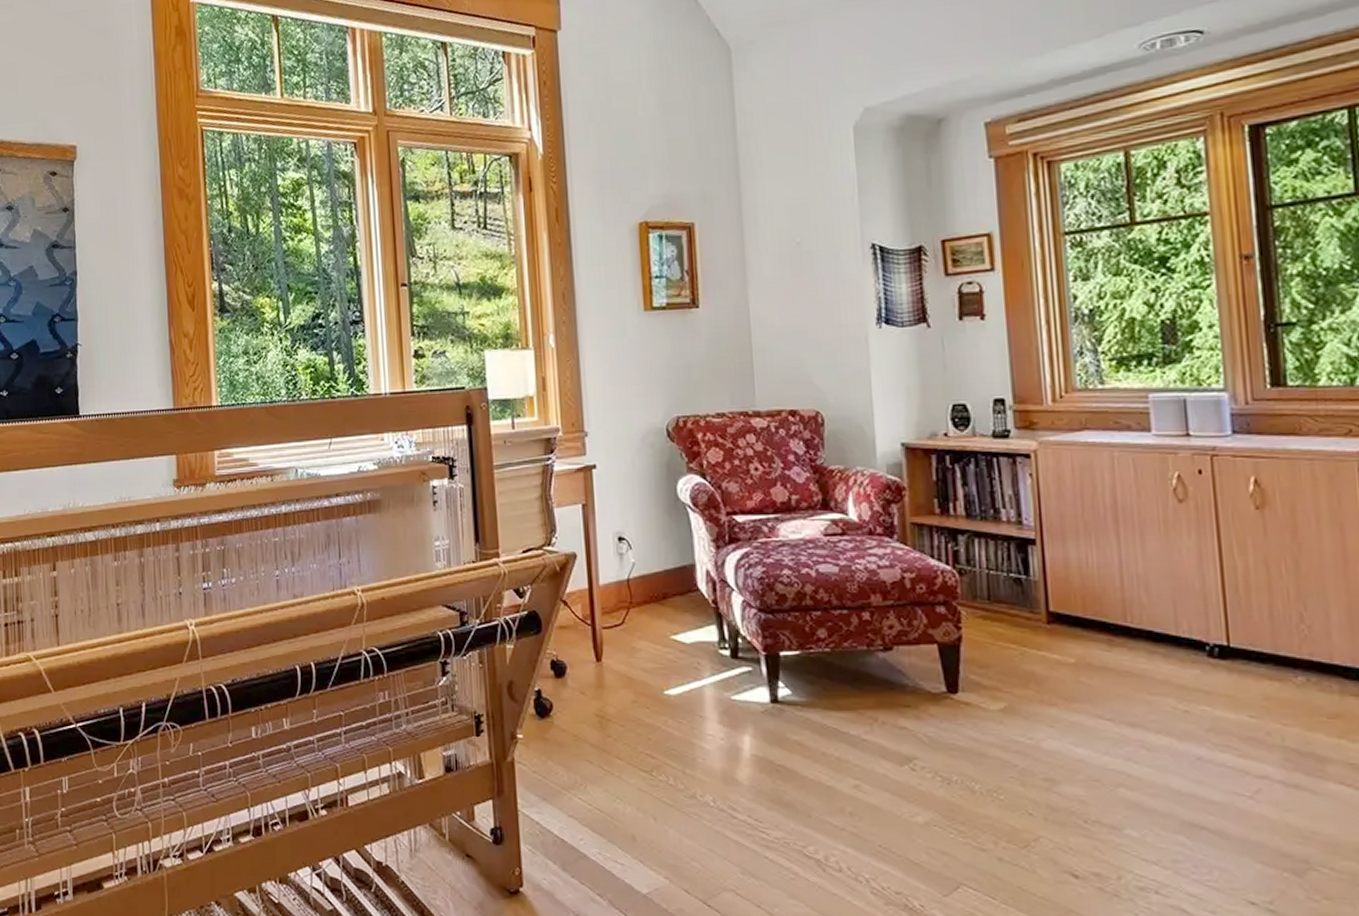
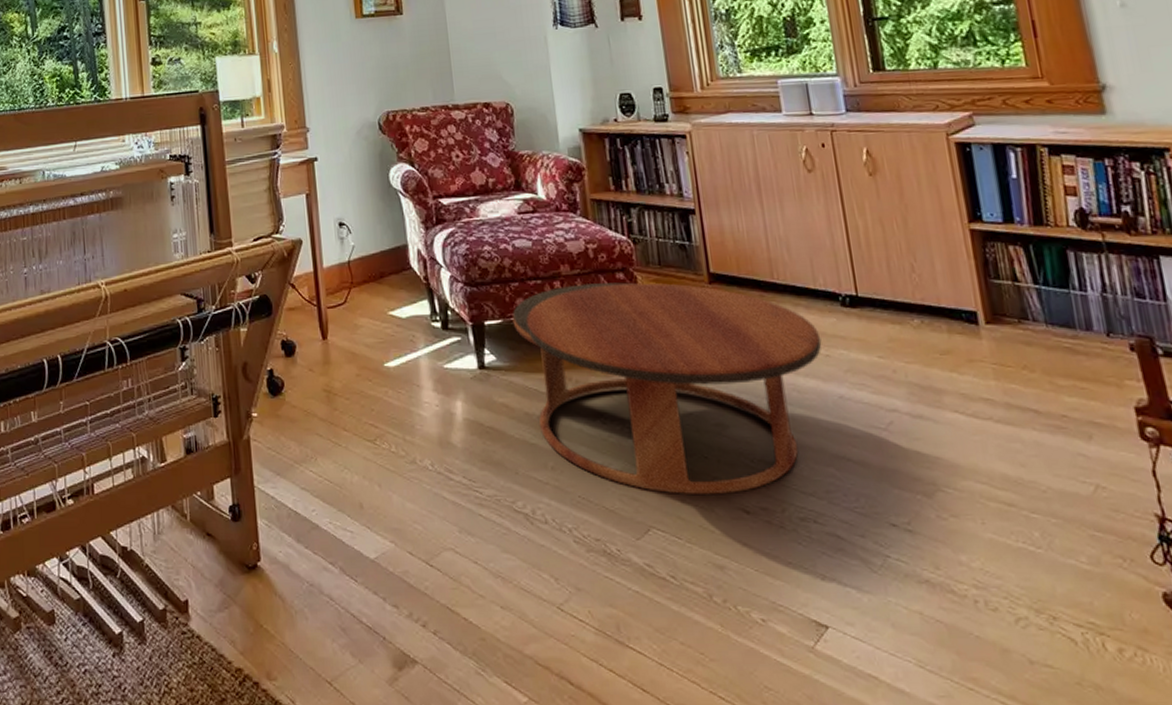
coffee table: none [812,617,1181,856] -> present [512,282,822,496]

